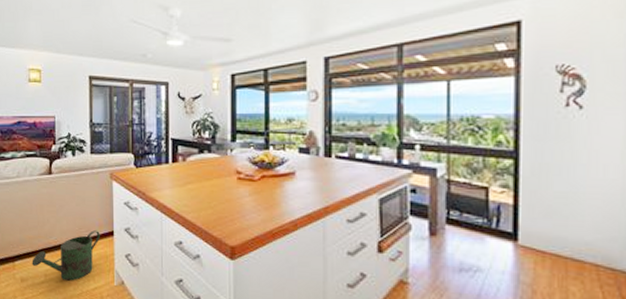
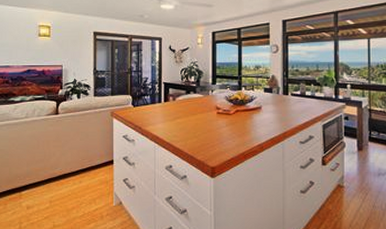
watering can: present [32,230,100,281] -> none [38,160,101,205]

